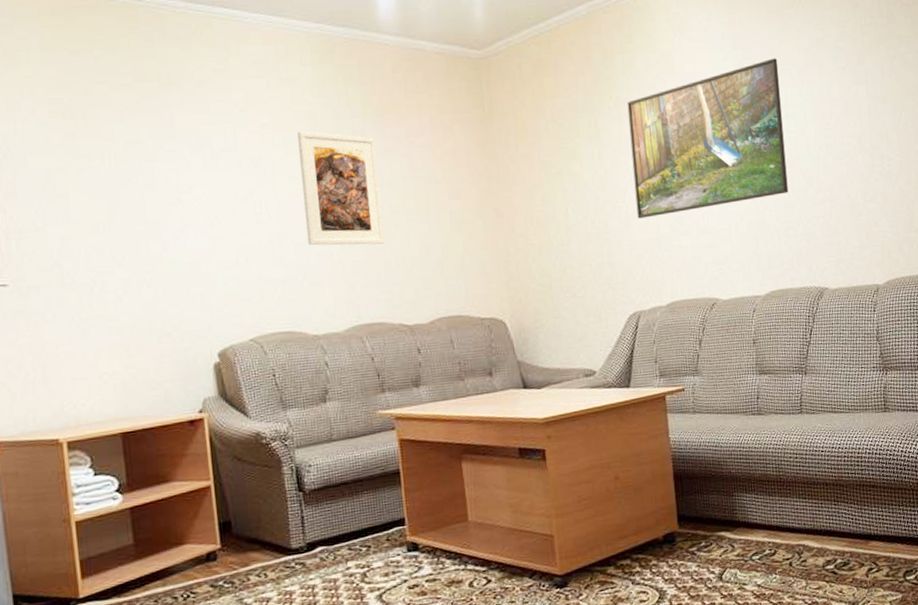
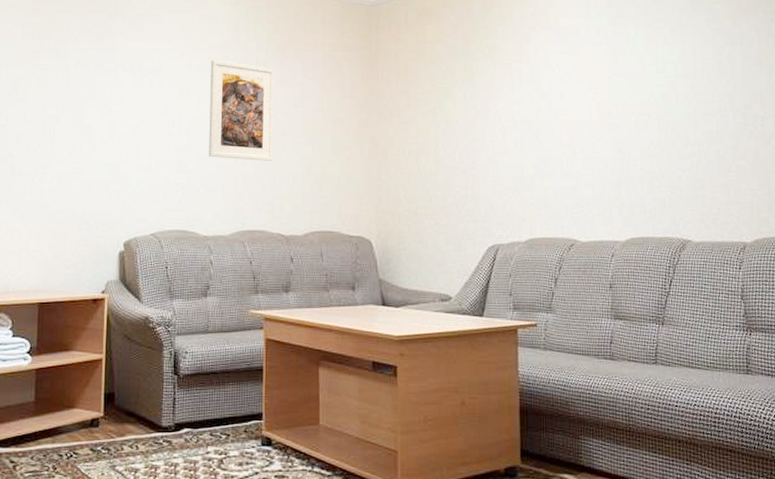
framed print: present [627,58,789,219] -> none [501,17,655,157]

